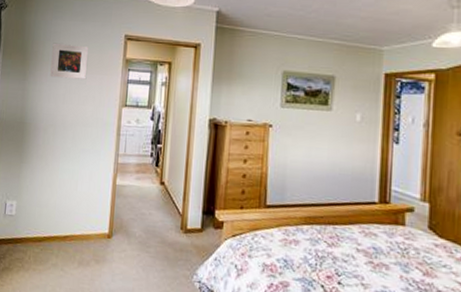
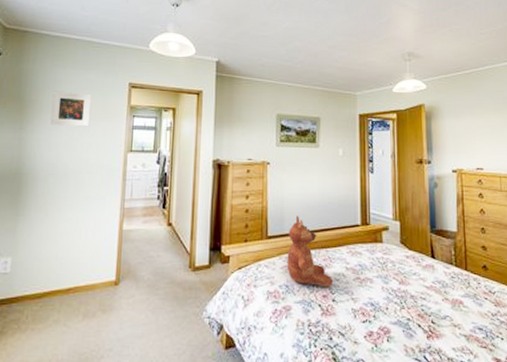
teddy bear: none [286,186,340,269] -> present [287,216,333,287]

